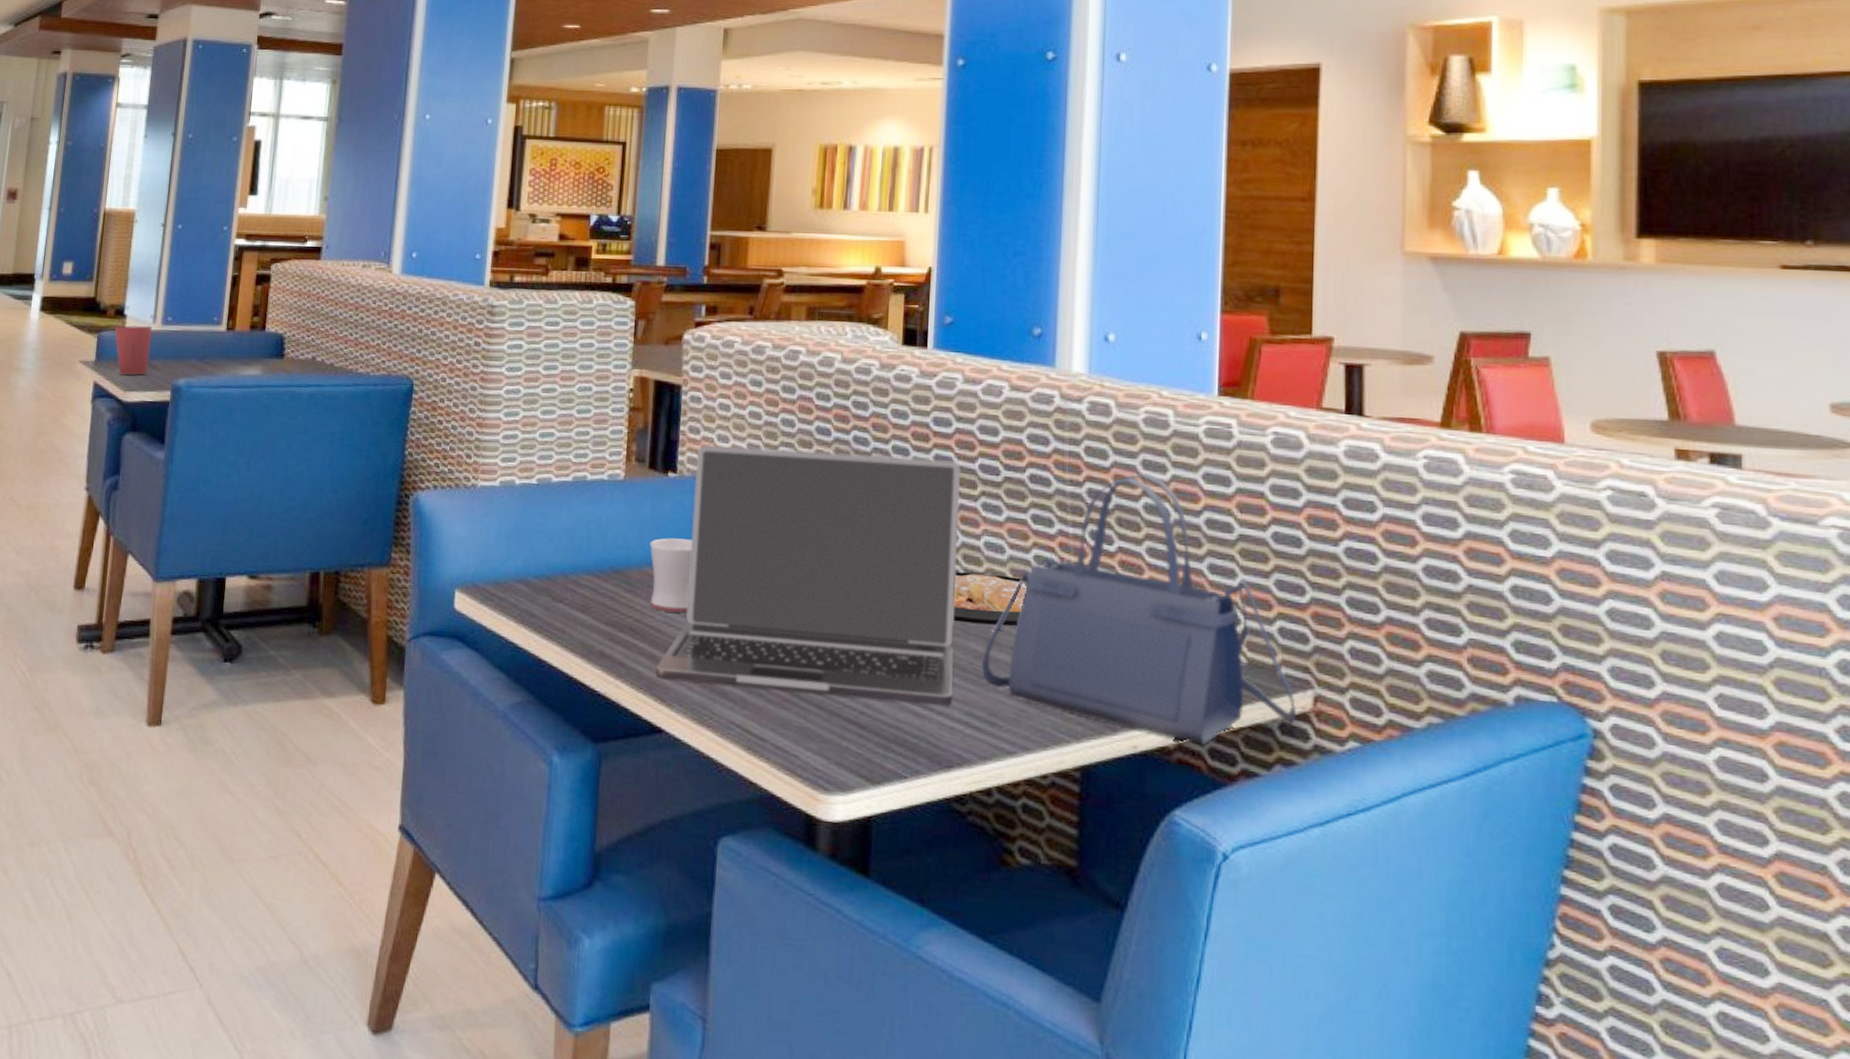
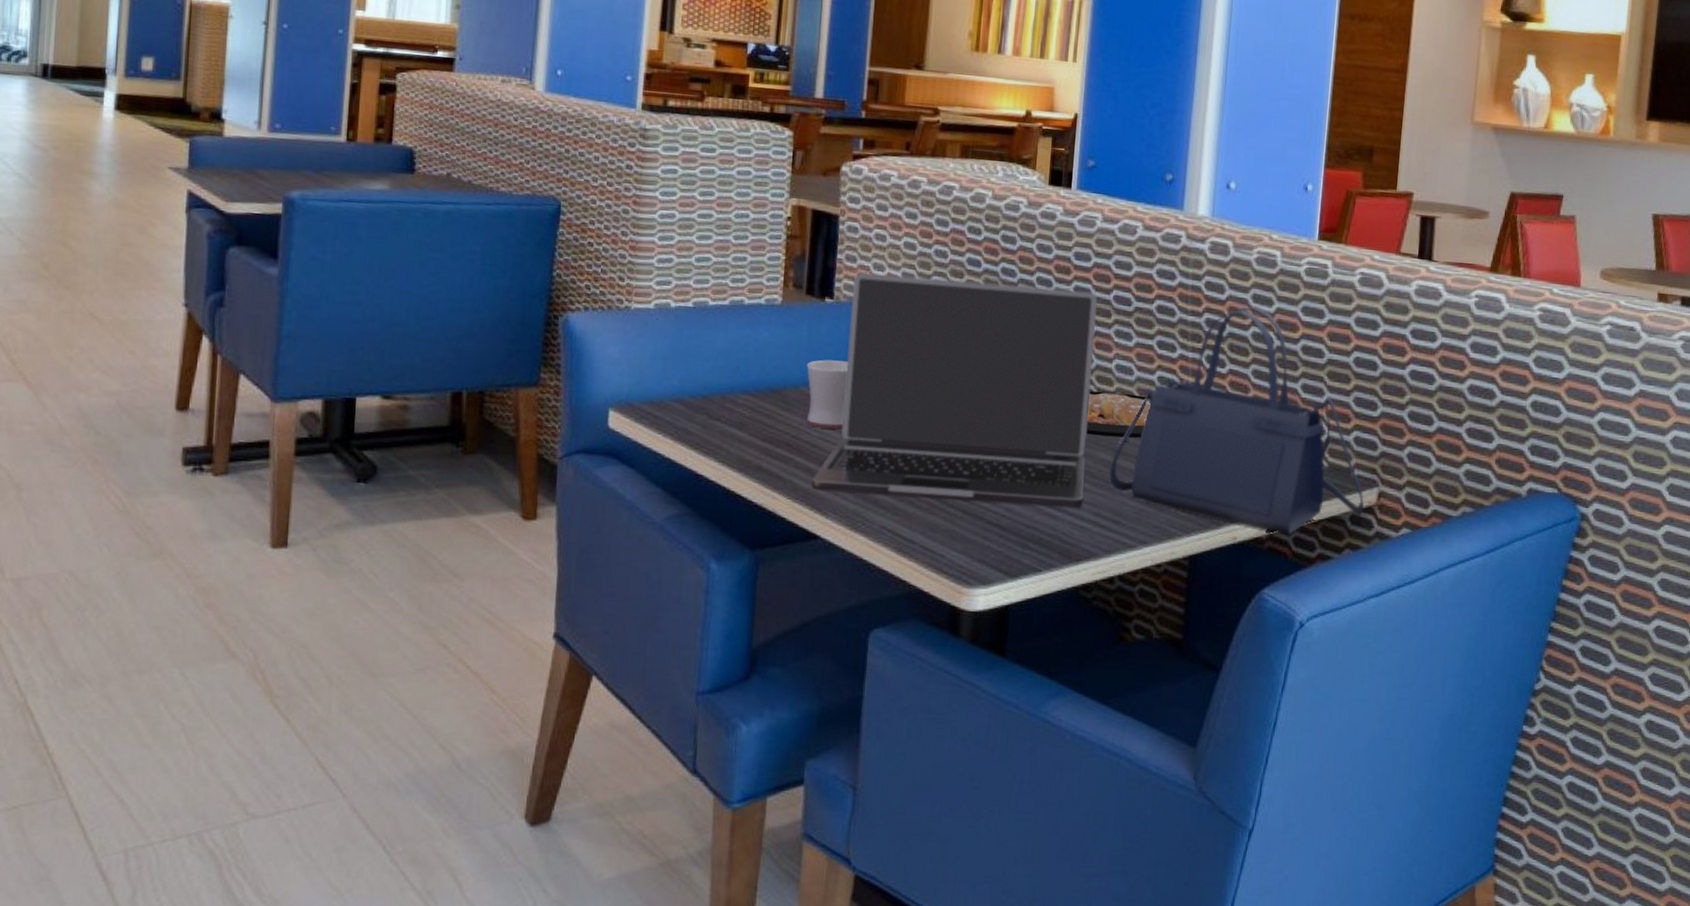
cup: present [114,325,152,376] -> none [210,130,257,186]

